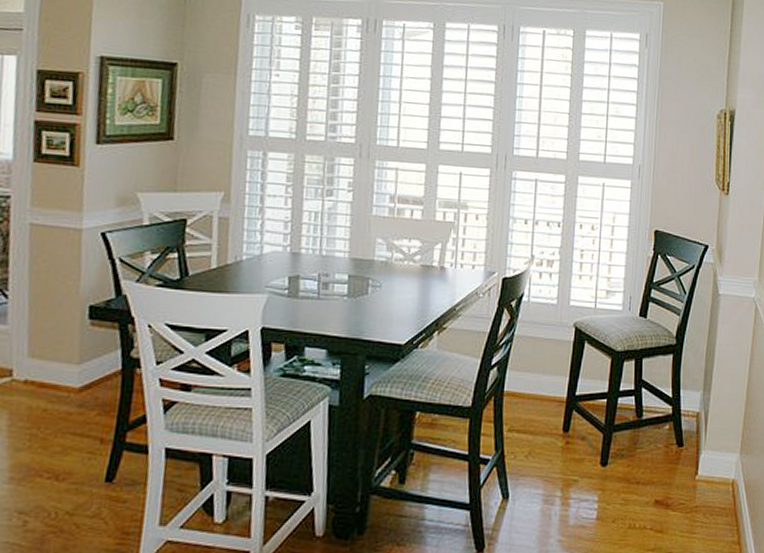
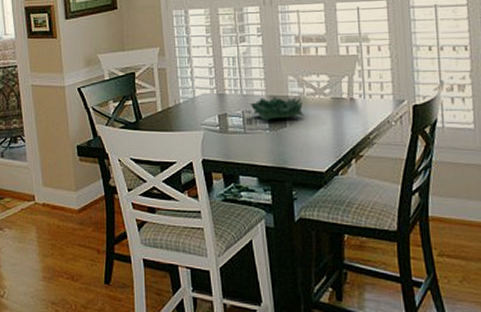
decorative bowl: none [328,259,389,286] -> present [250,96,304,121]

